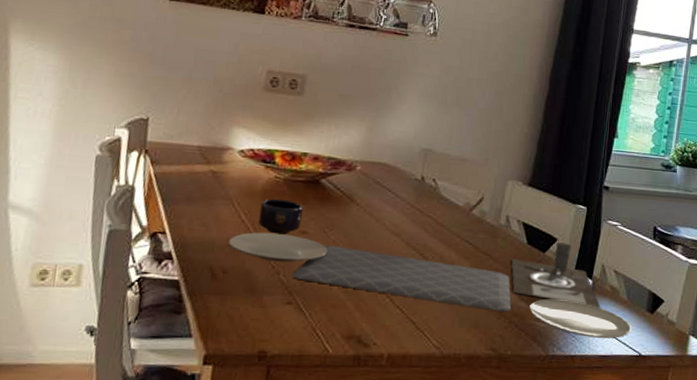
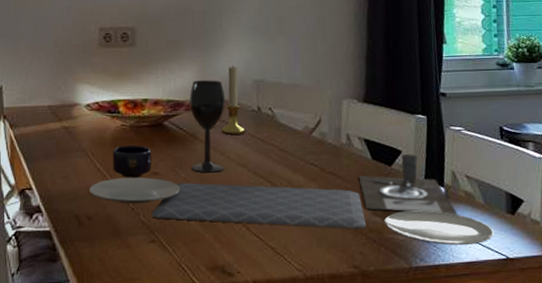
wine glass: none [342,140,390,239] -> present [189,80,226,173]
candle holder: none [380,129,408,203] -> present [221,65,246,135]

